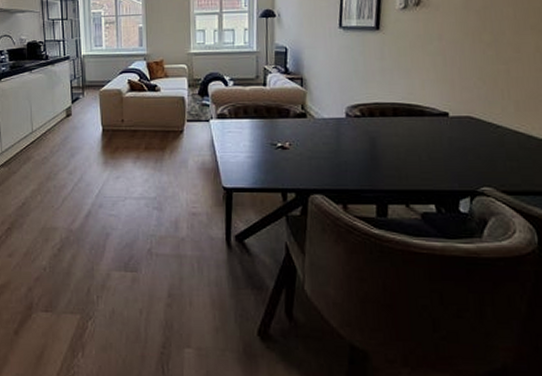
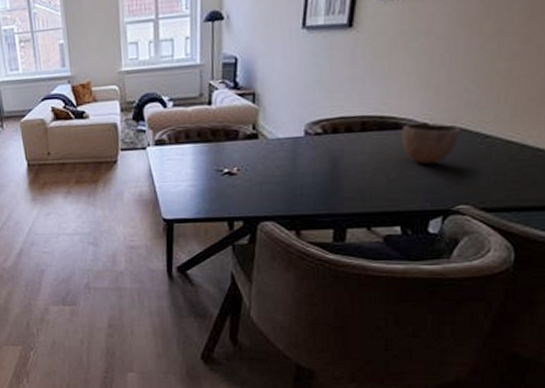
decorative bowl: none [427,112,476,149] -> present [402,122,460,165]

